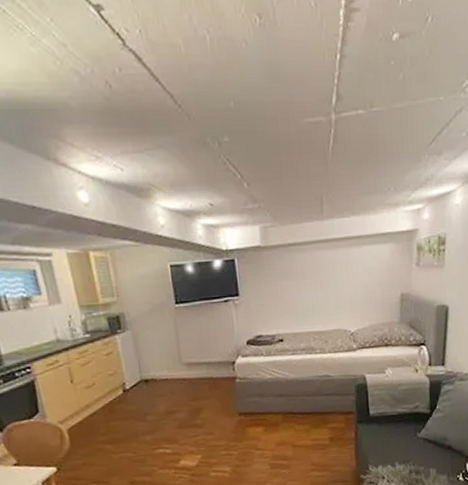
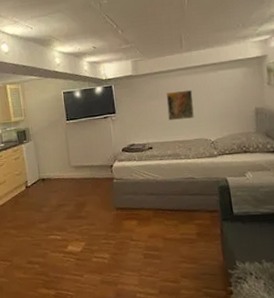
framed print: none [301,268,334,306] -> present [166,89,194,120]

